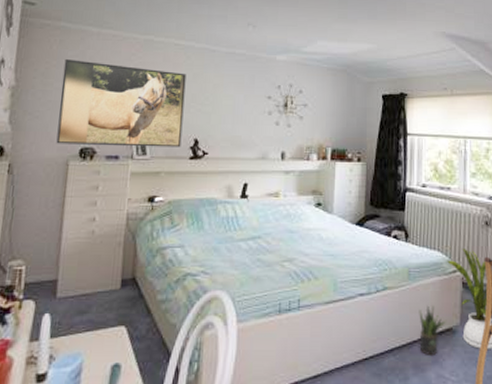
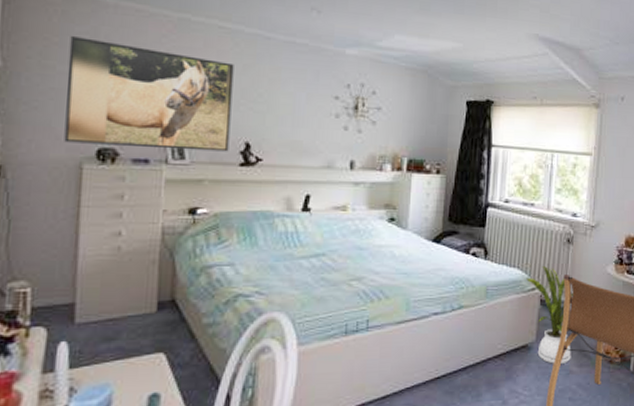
potted plant: present [419,305,447,355] -> none [494,323,523,372]

